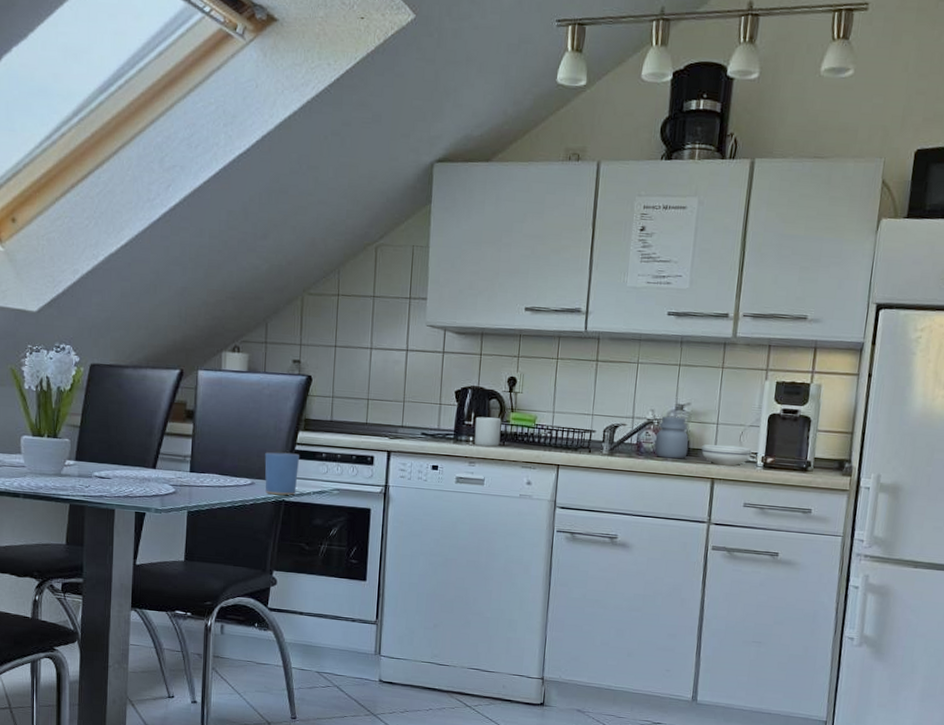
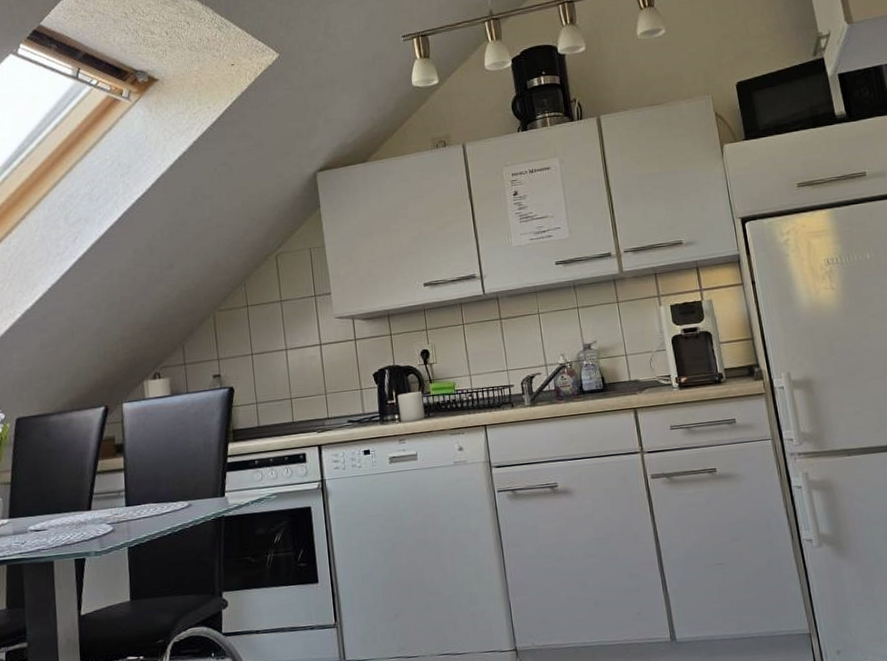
mug: present [264,452,300,496] -> none [198,466,234,513]
jar: present [655,416,689,459] -> none [571,355,605,399]
bowl: present [701,444,752,467] -> none [617,371,665,395]

